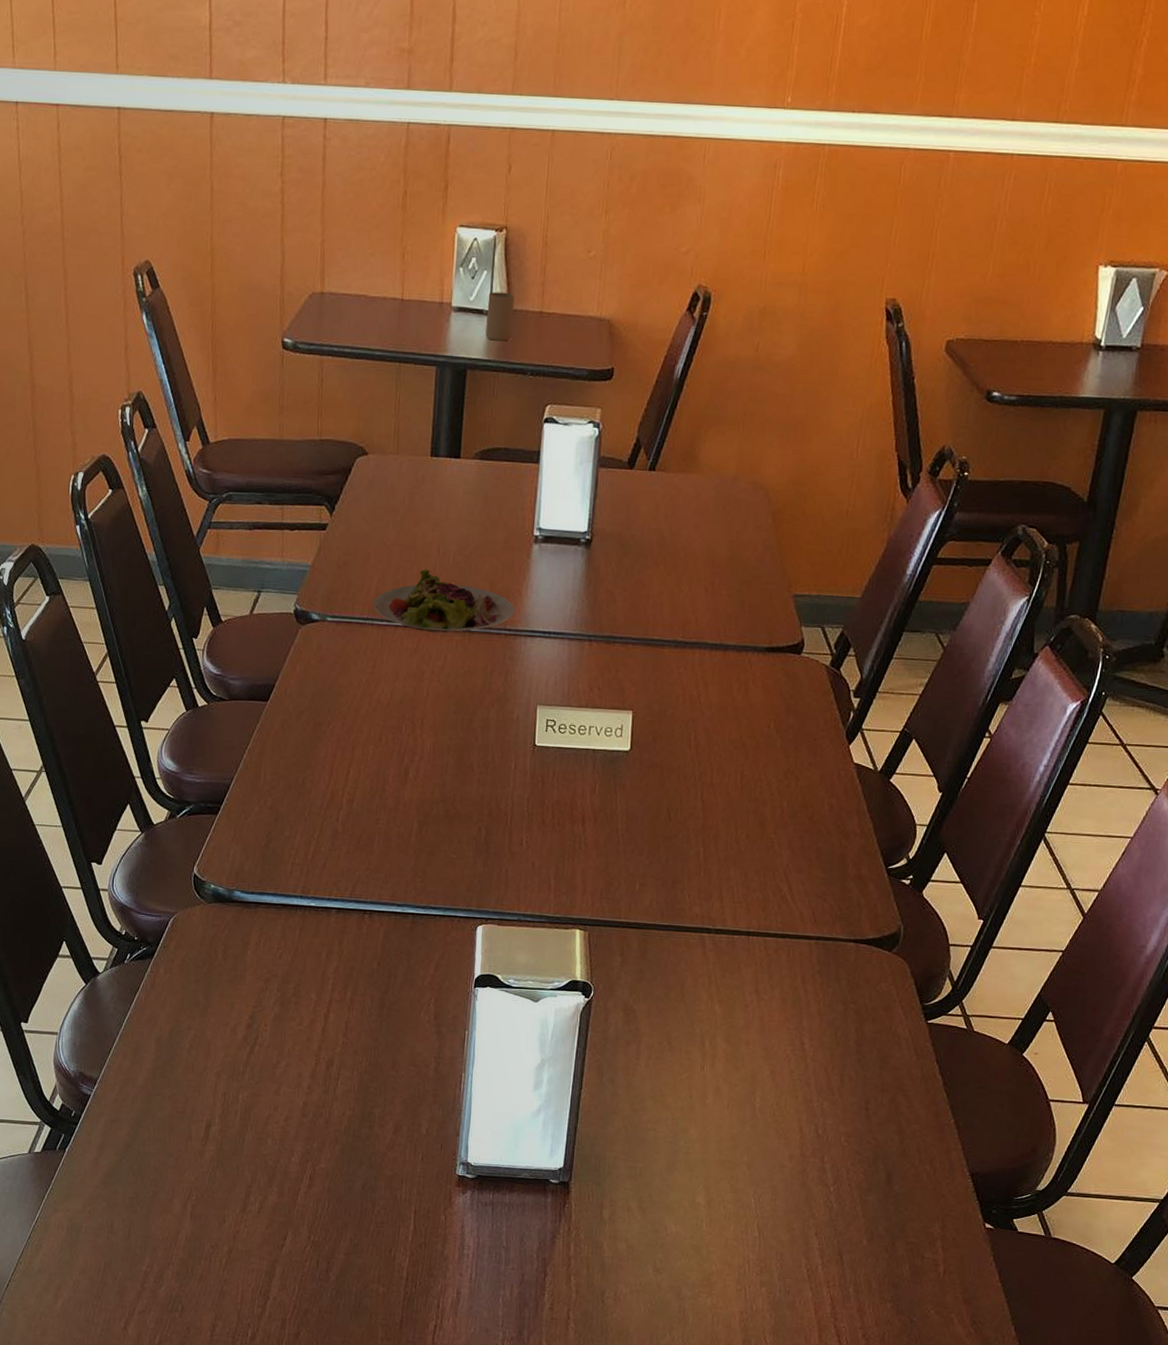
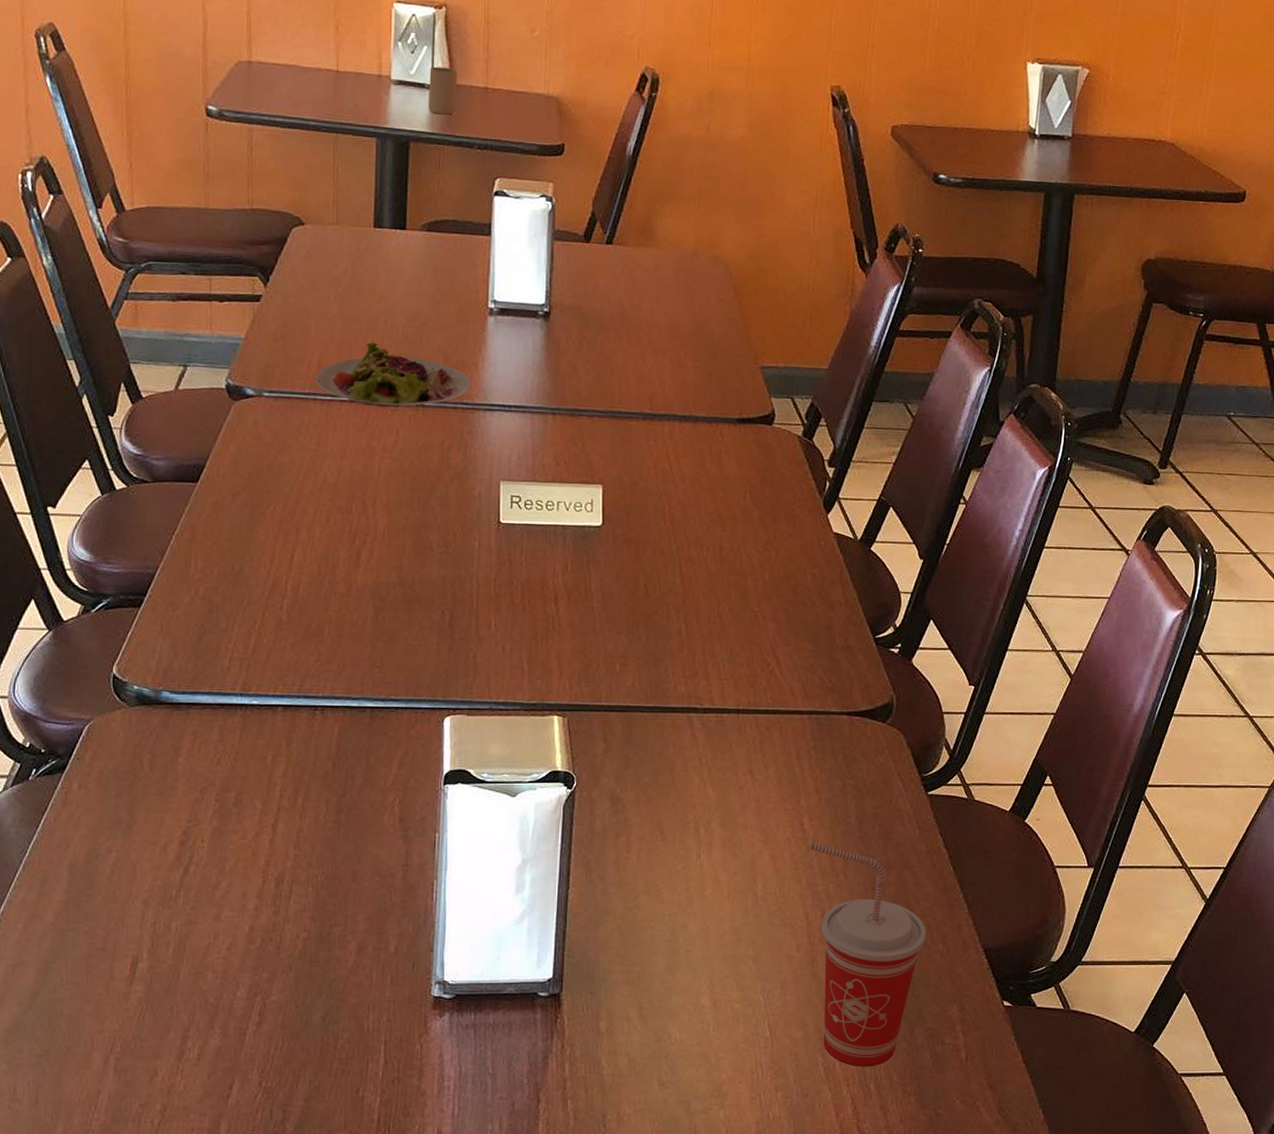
beverage cup: none [808,1062,916,1273] -> present [810,843,927,1067]

